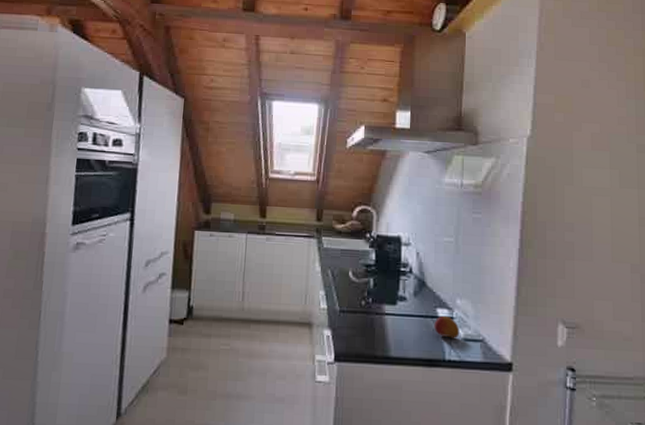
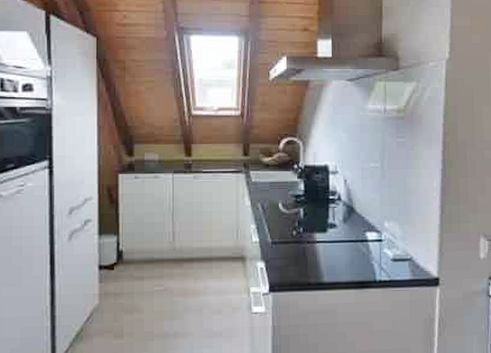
fruit: present [434,315,460,338] -> none [364,239,389,260]

